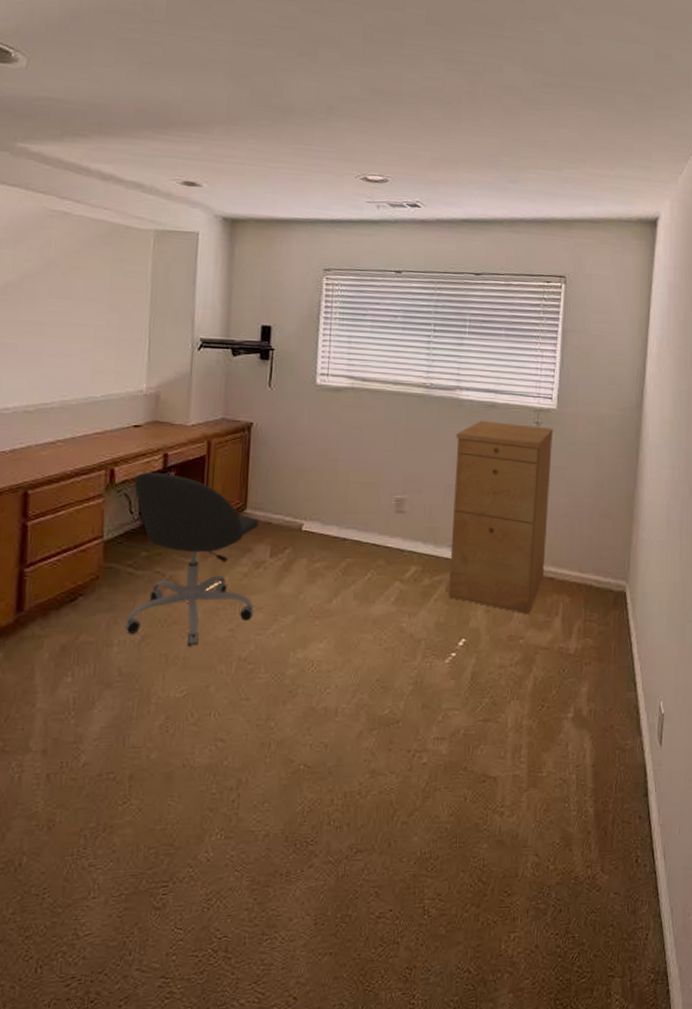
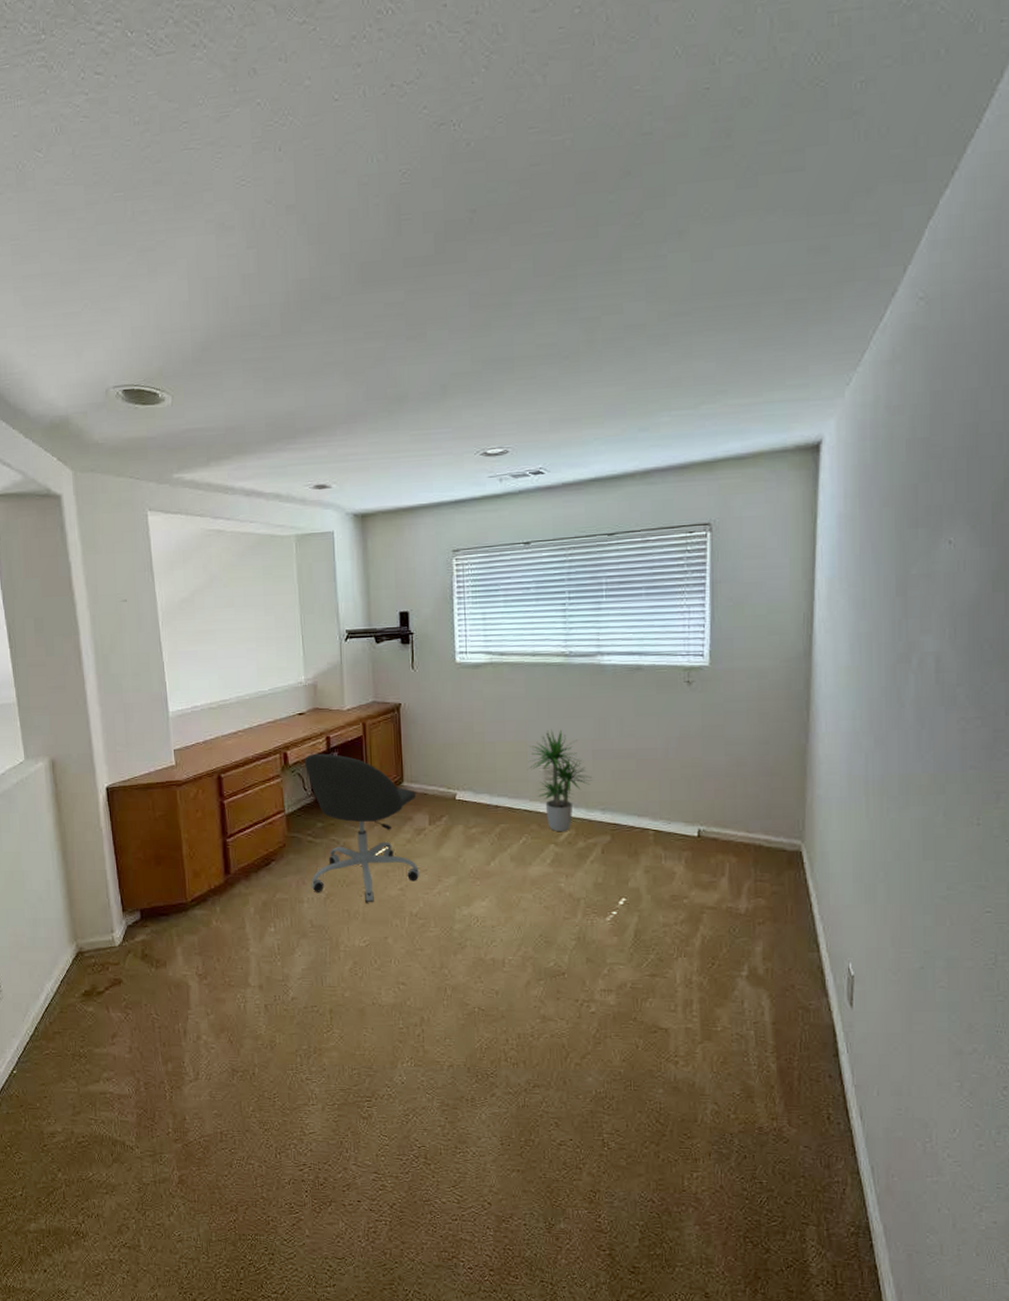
potted plant: none [380,461,443,567] -> present [528,729,593,831]
filing cabinet: present [448,421,554,615] -> none [600,684,708,875]

